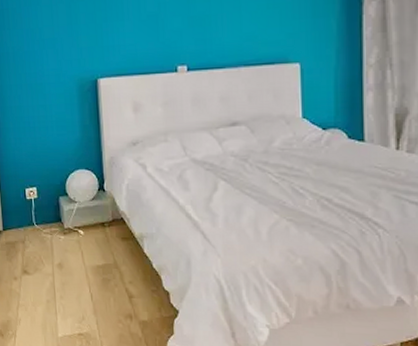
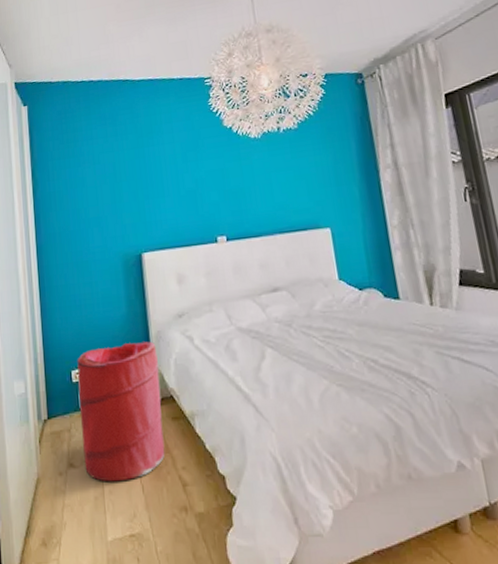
laundry hamper: none [31,166,114,289] -> present [77,341,165,482]

